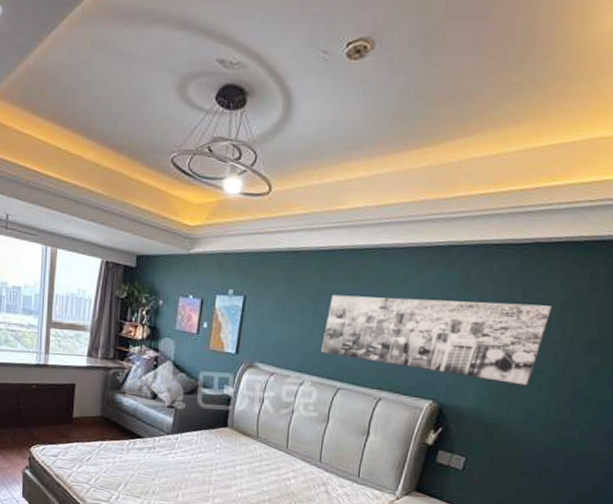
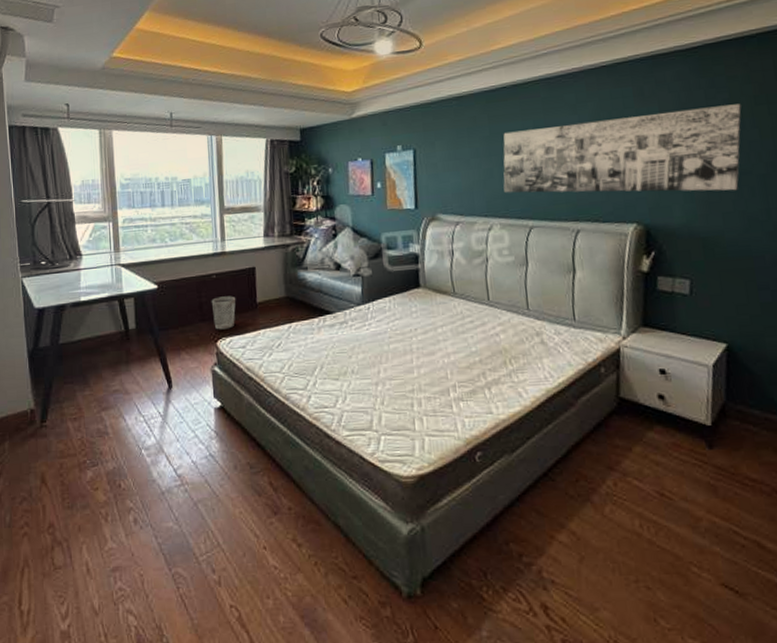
wastebasket: none [29,406,54,438] -> present [211,296,236,330]

